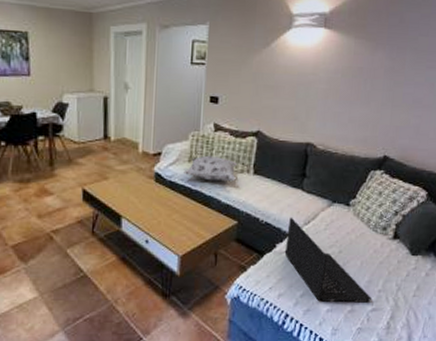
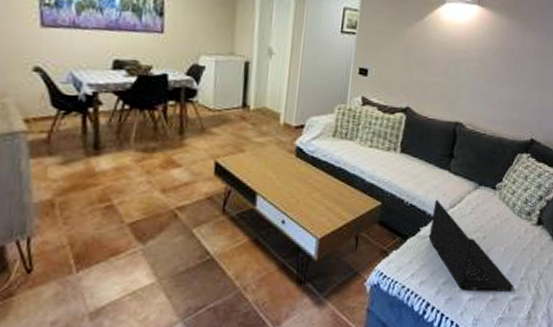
decorative pillow: present [183,155,238,182] -> none [327,130,385,160]

